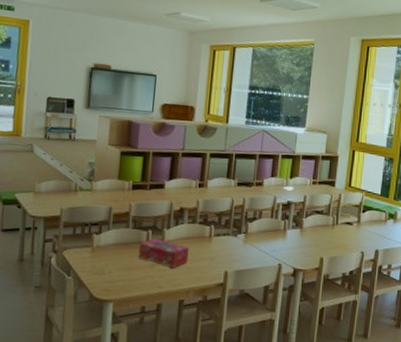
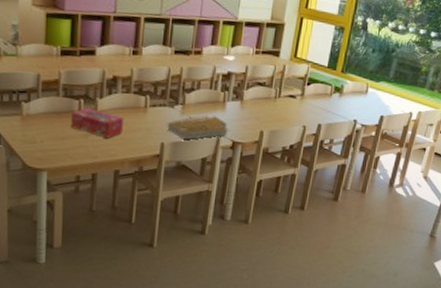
architectural model: none [229,243,291,268] -> present [166,115,230,140]

